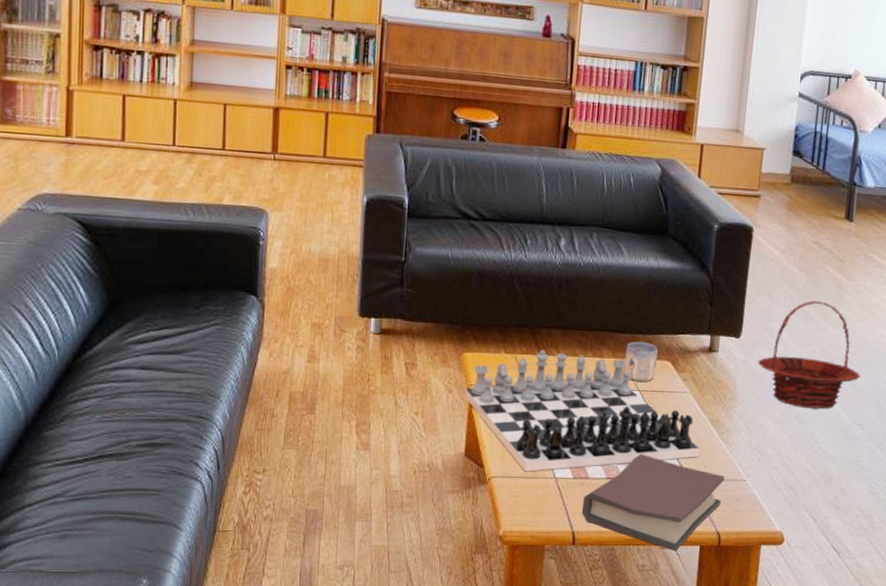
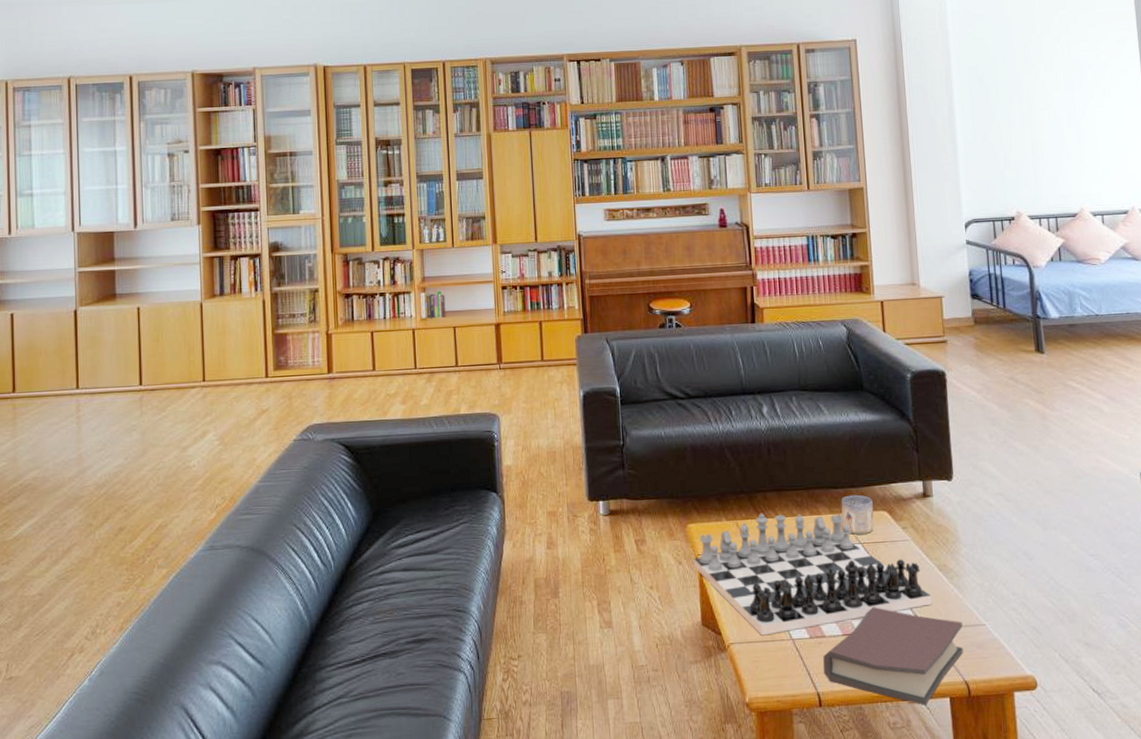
books: none [186,57,217,91] -> present [420,291,446,319]
basket: present [758,301,861,409] -> none [975,434,1084,543]

